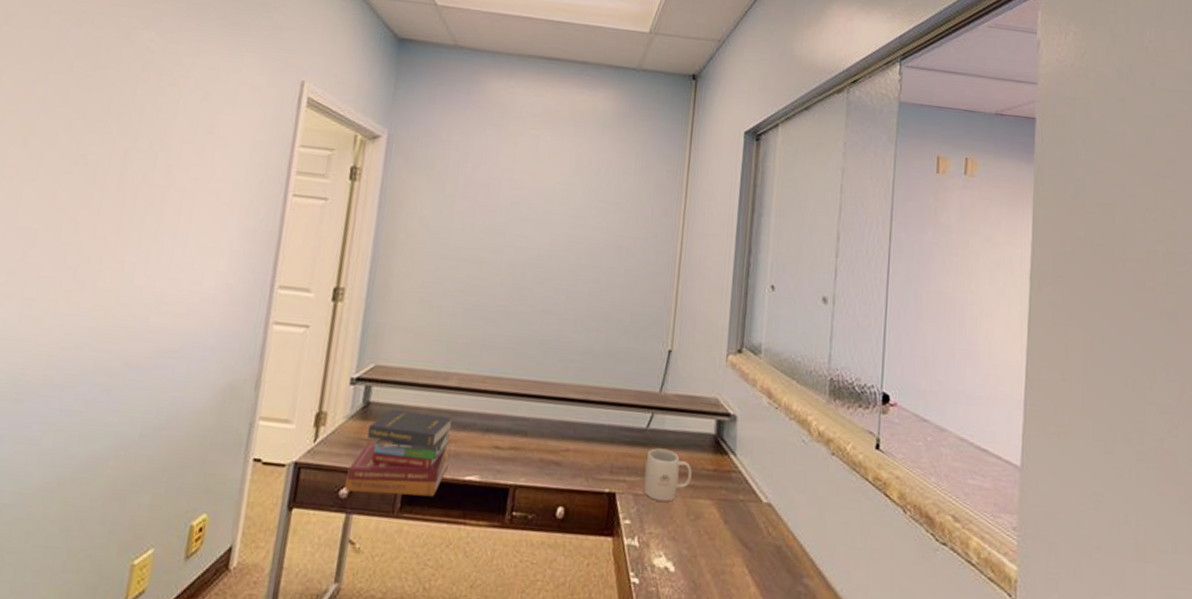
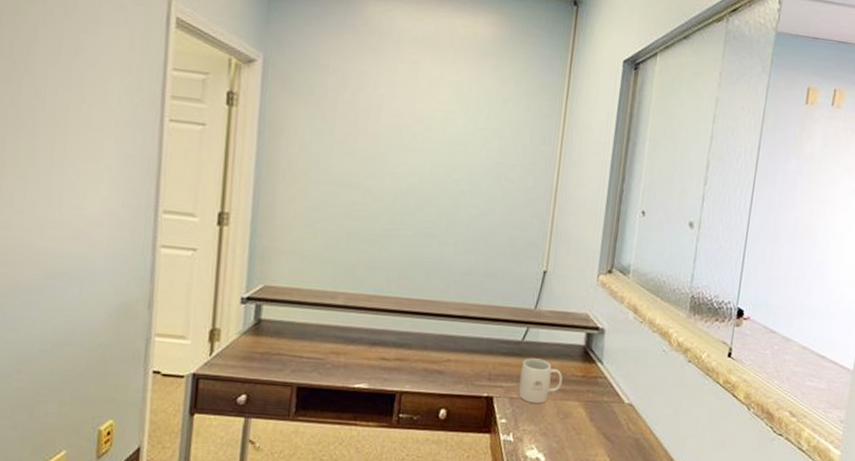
books: present [345,410,453,497] -> none [242,326,341,403]

